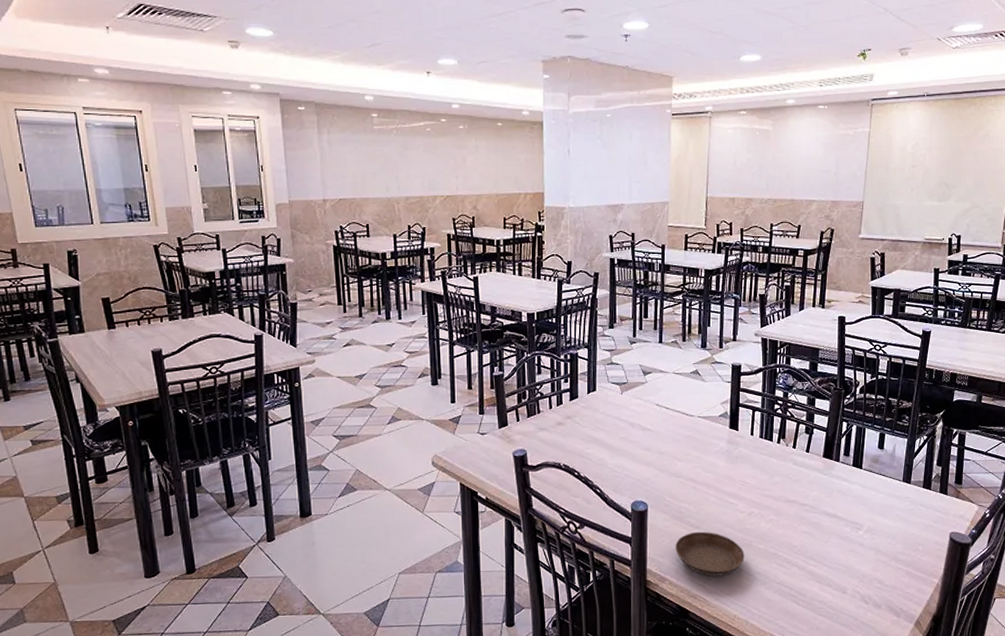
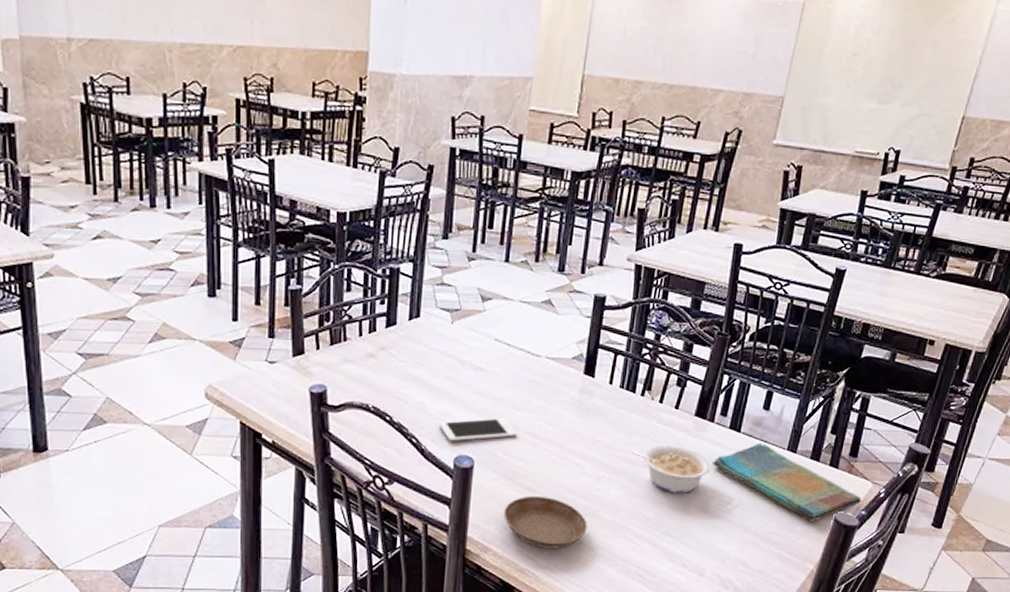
cell phone: none [617,468,680,490] -> present [438,418,517,442]
legume: none [773,483,842,523] -> present [630,446,711,493]
dish towel: none [841,476,970,542] -> present [711,442,861,522]

